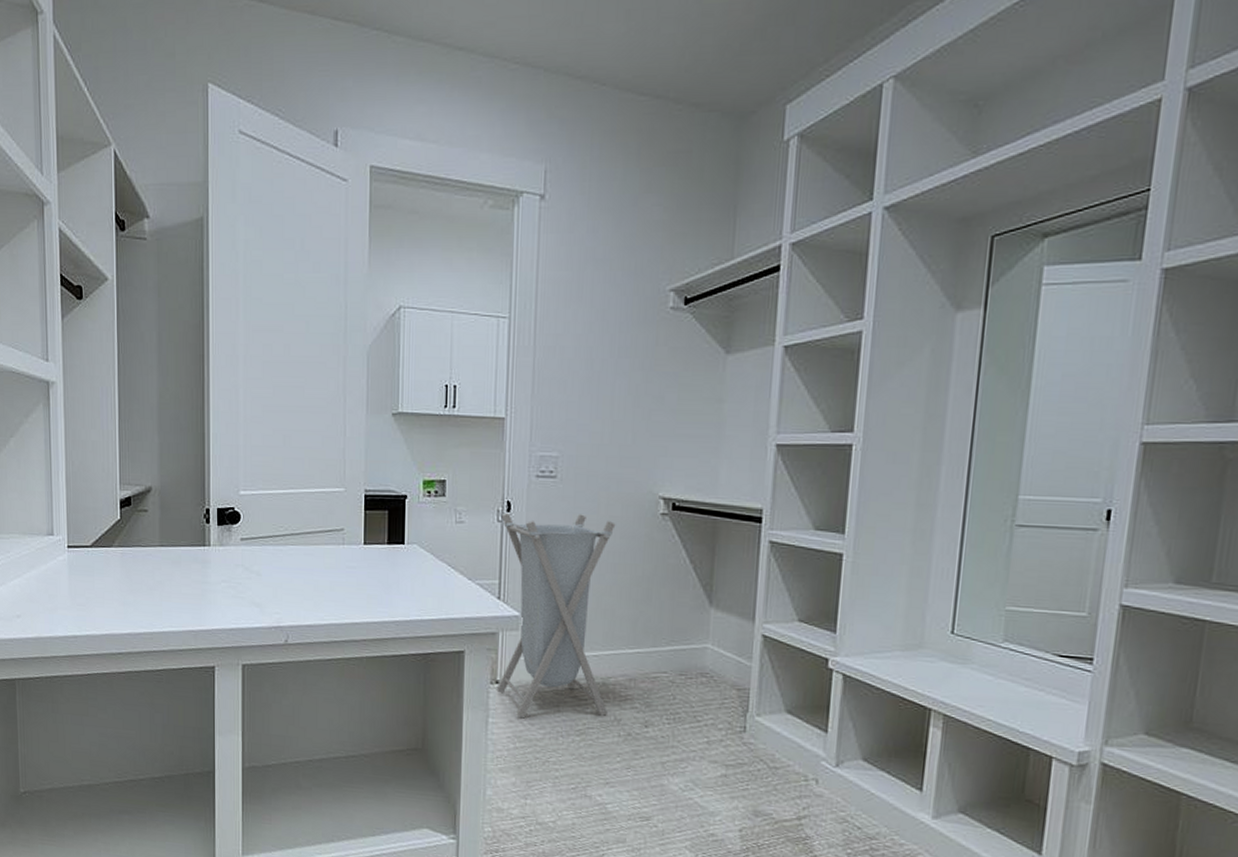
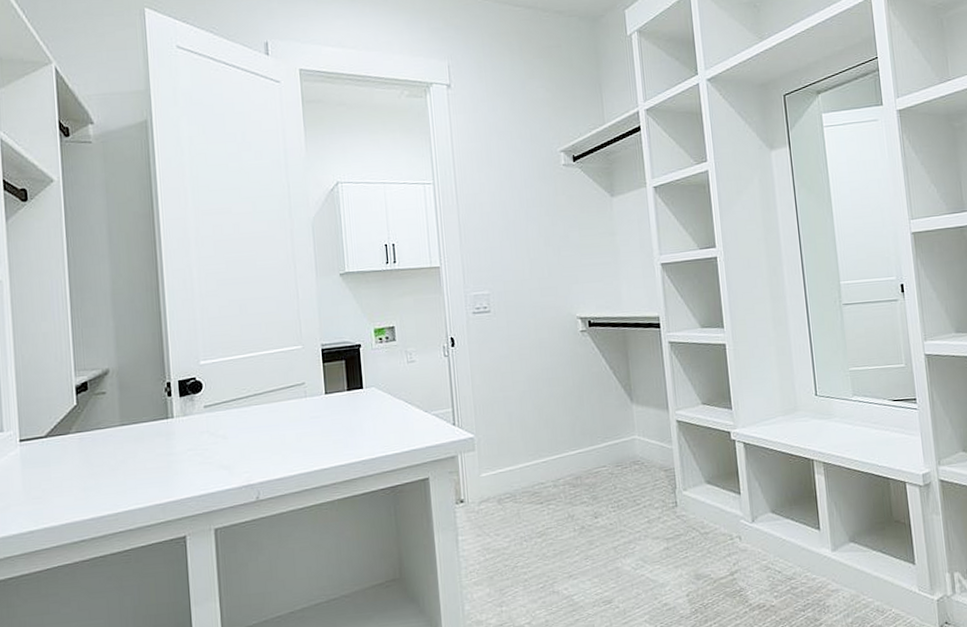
laundry hamper: present [496,512,616,719] -> none [447,340,562,531]

